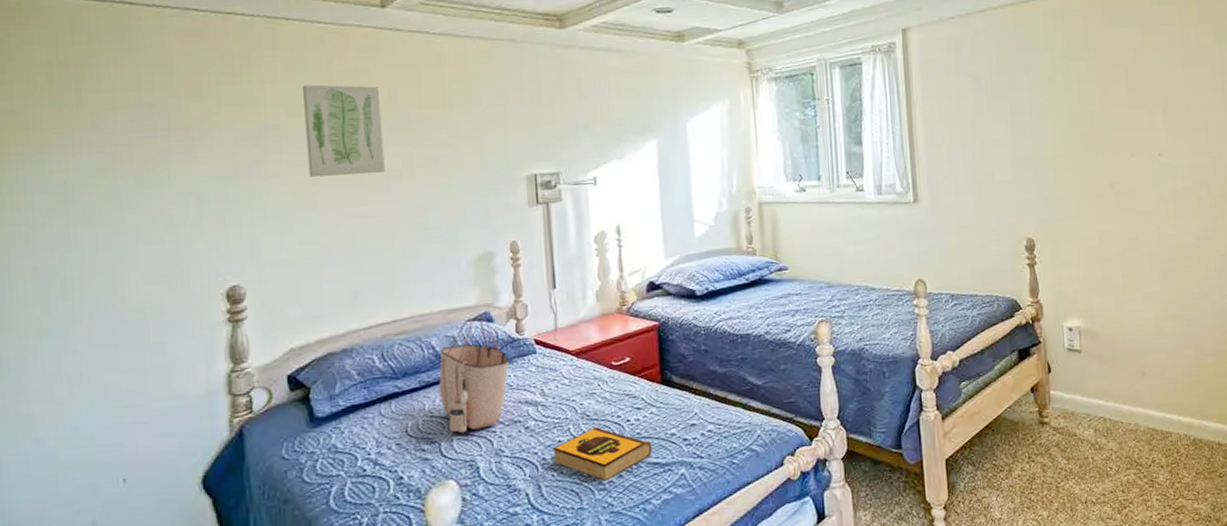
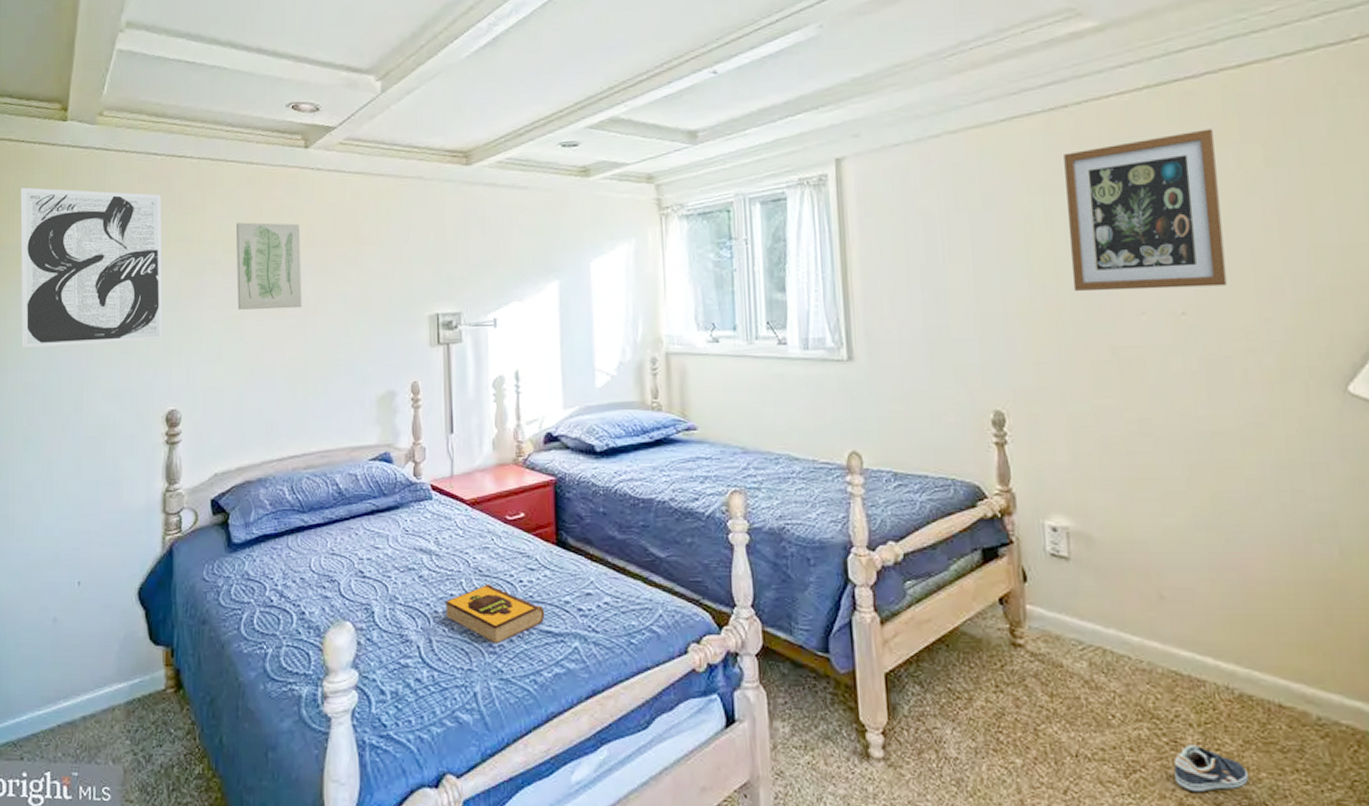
wall art: none [12,44,218,228] -> present [20,187,163,348]
tote bag: present [438,316,509,434] -> none [340,457,406,575]
wall art: none [1077,11,1189,139] -> present [1064,129,1227,291]
sneaker: none [1151,481,1198,516] -> present [1174,745,1248,791]

